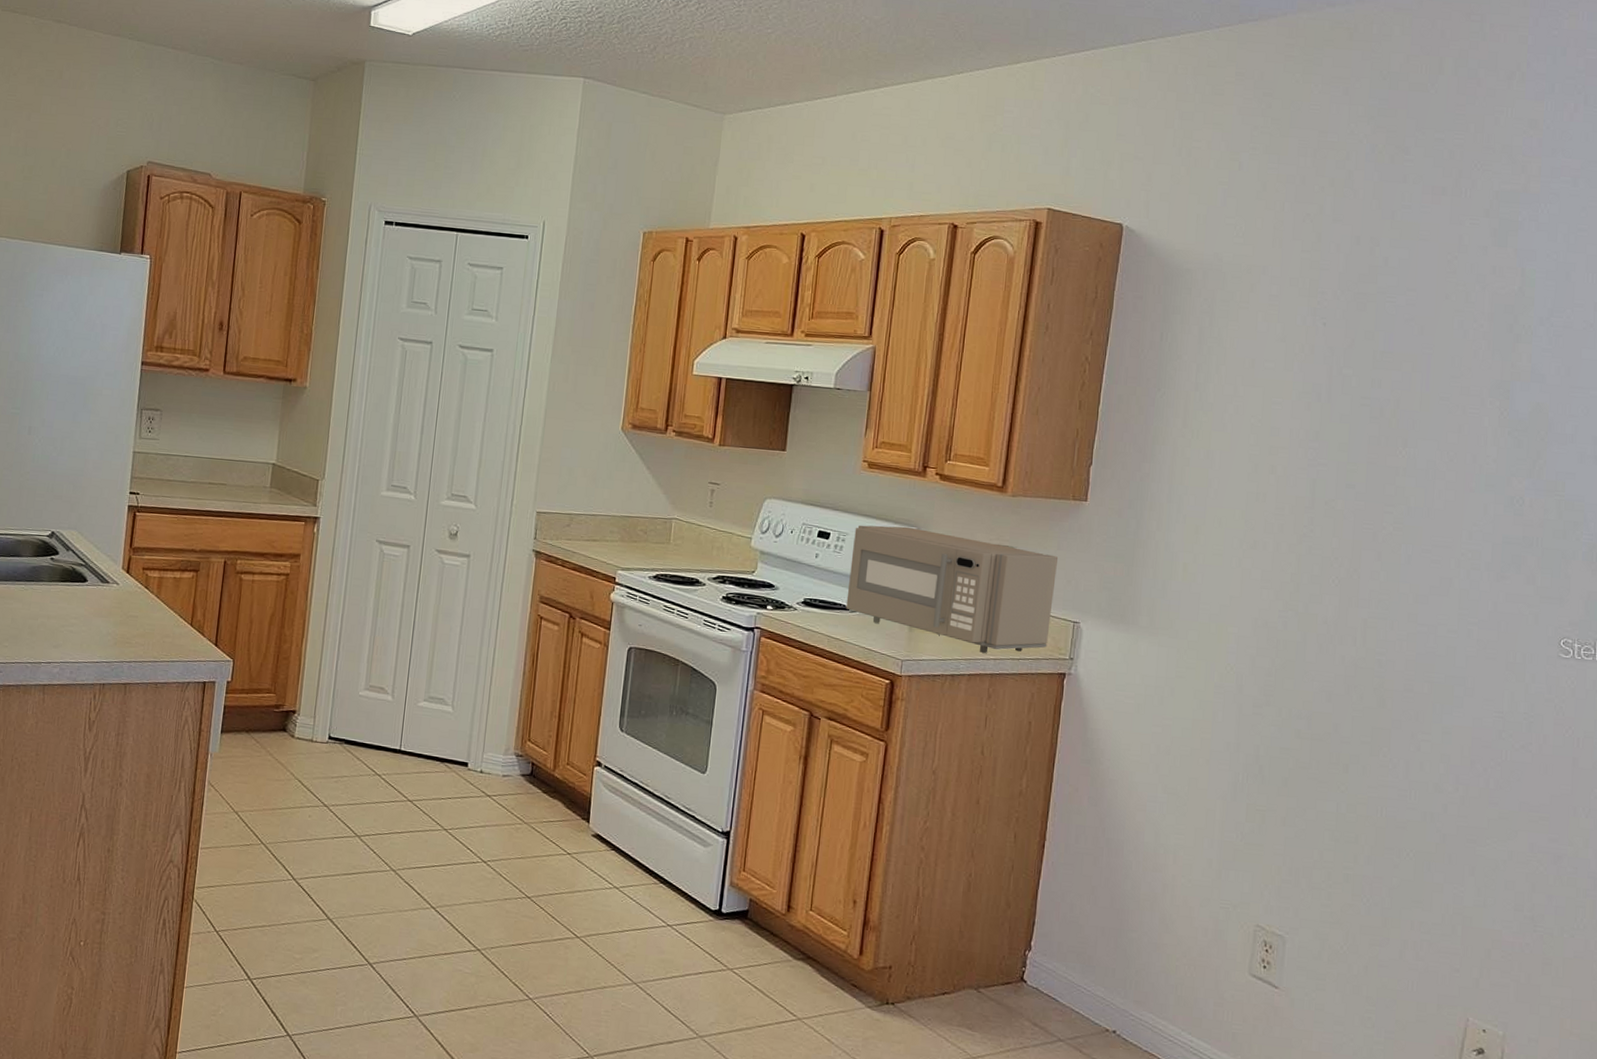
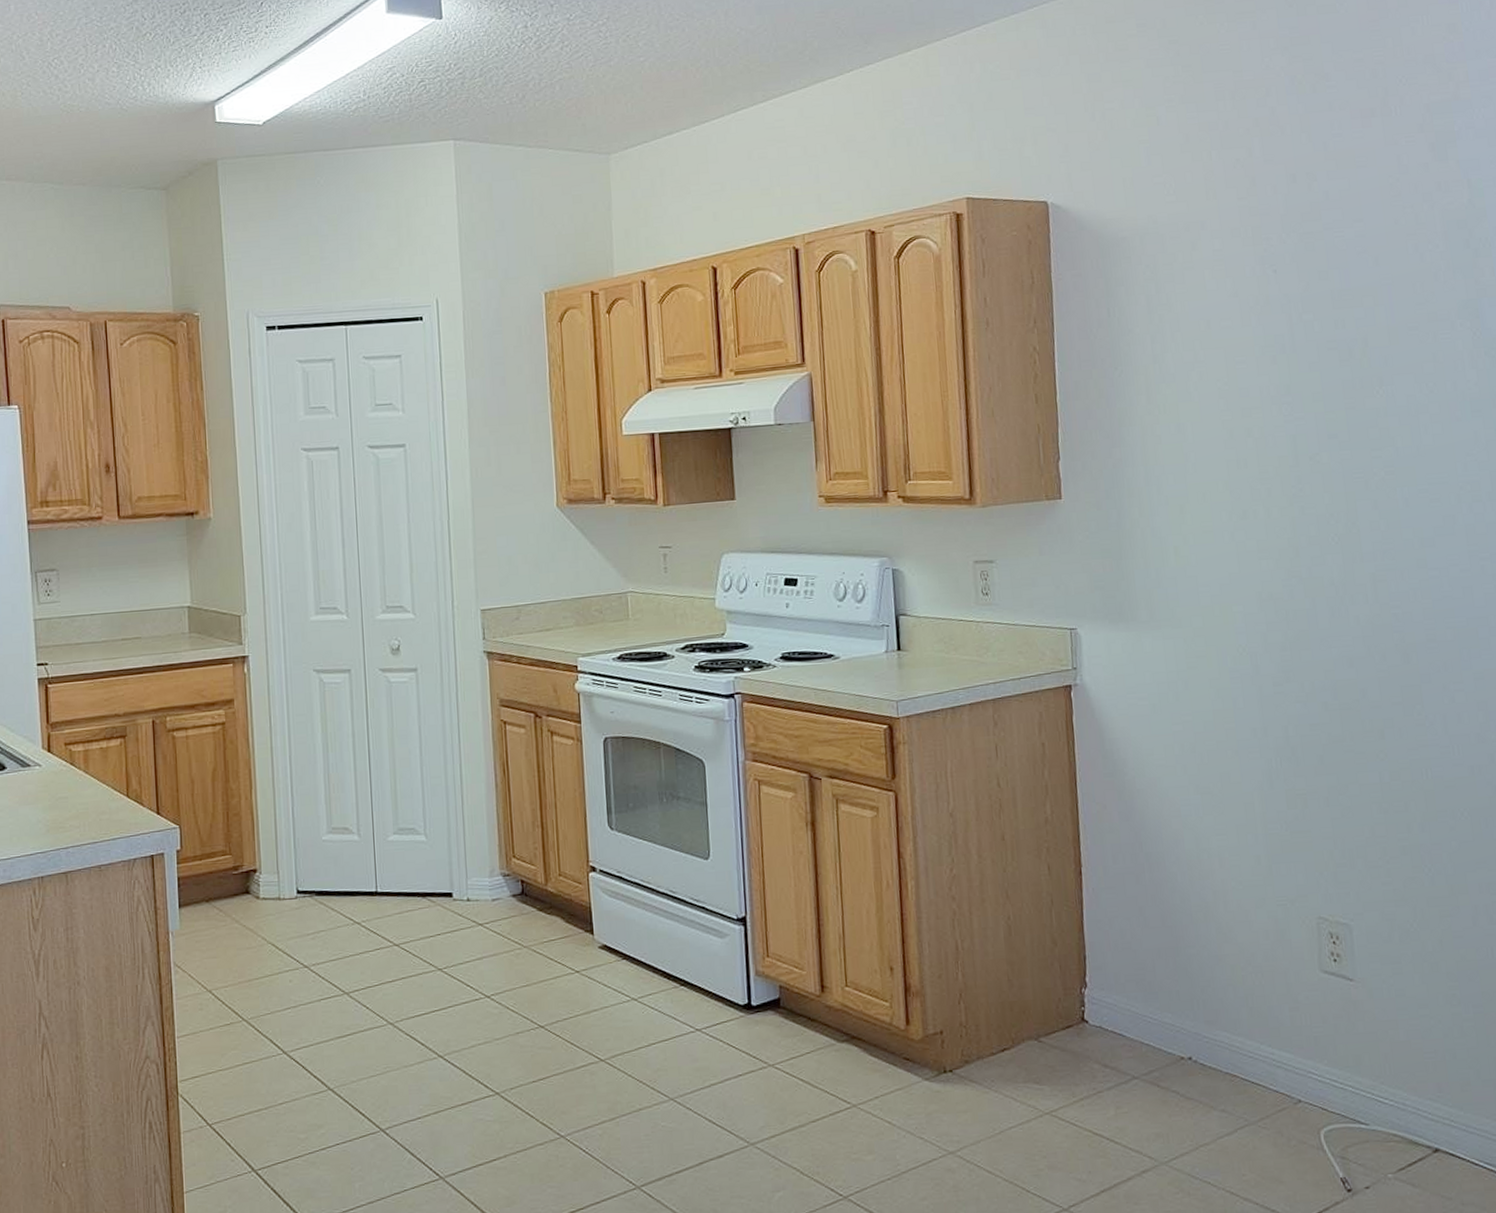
microwave: present [846,525,1059,653] -> none [822,558,1047,678]

